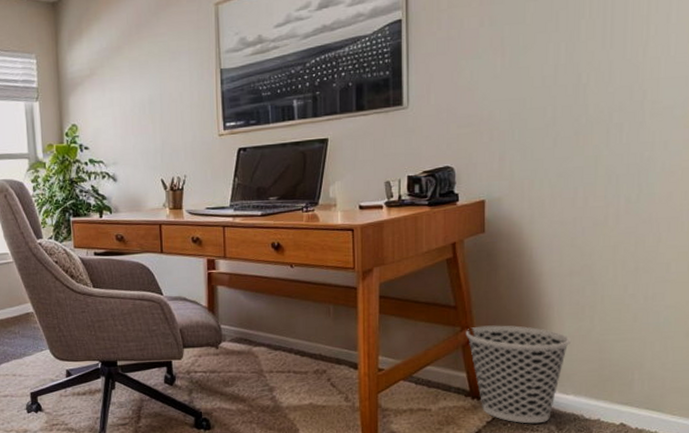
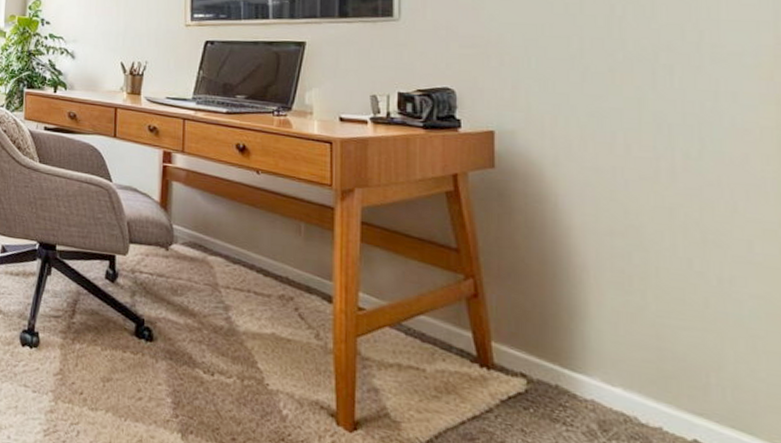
wastebasket: present [465,325,571,424] -> none [470,277,614,417]

